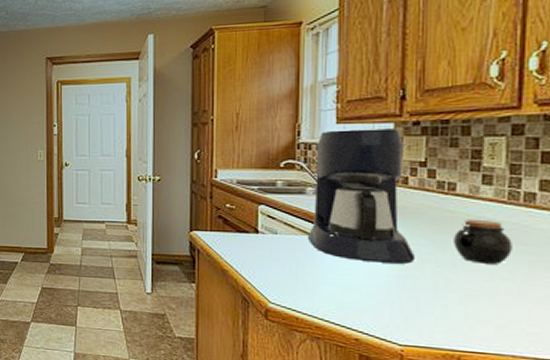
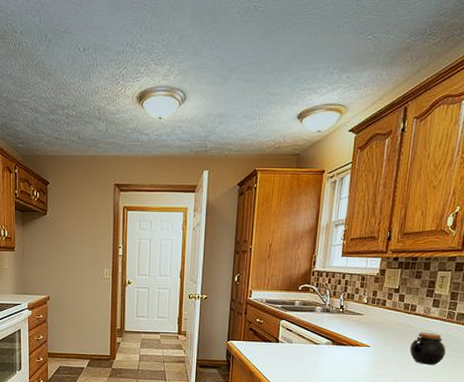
coffee maker: present [307,127,416,264] -> none [313,261,387,365]

